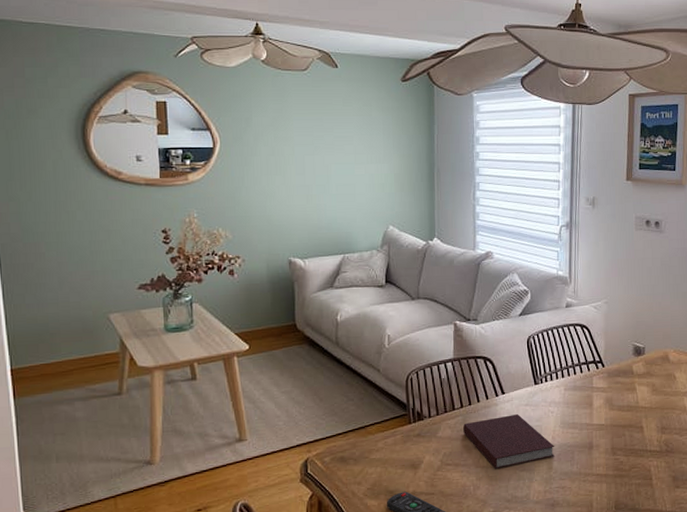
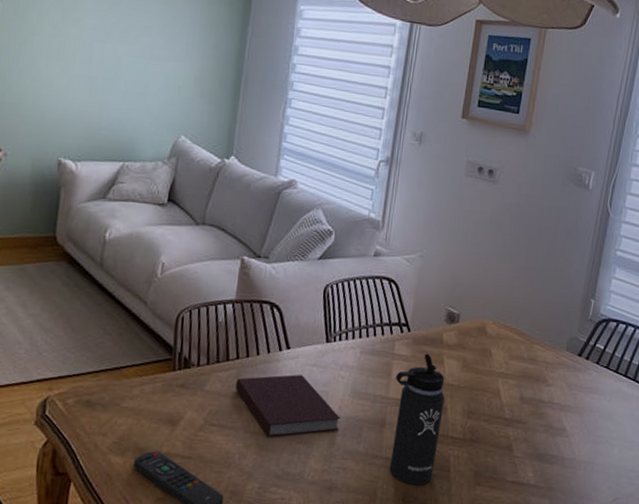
thermos bottle: none [597,383,640,495] -> present [389,353,445,486]

